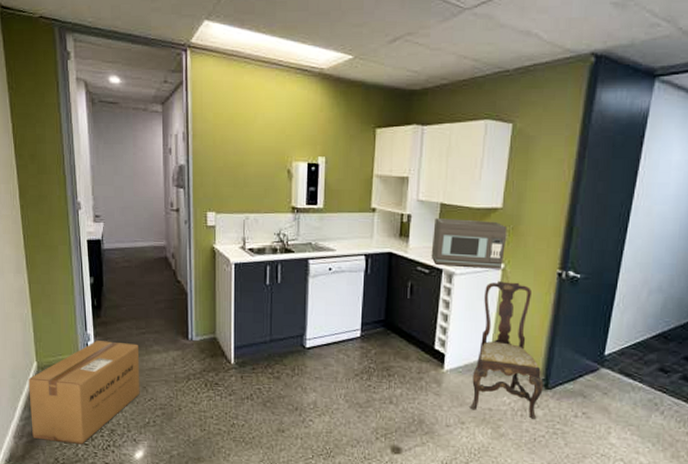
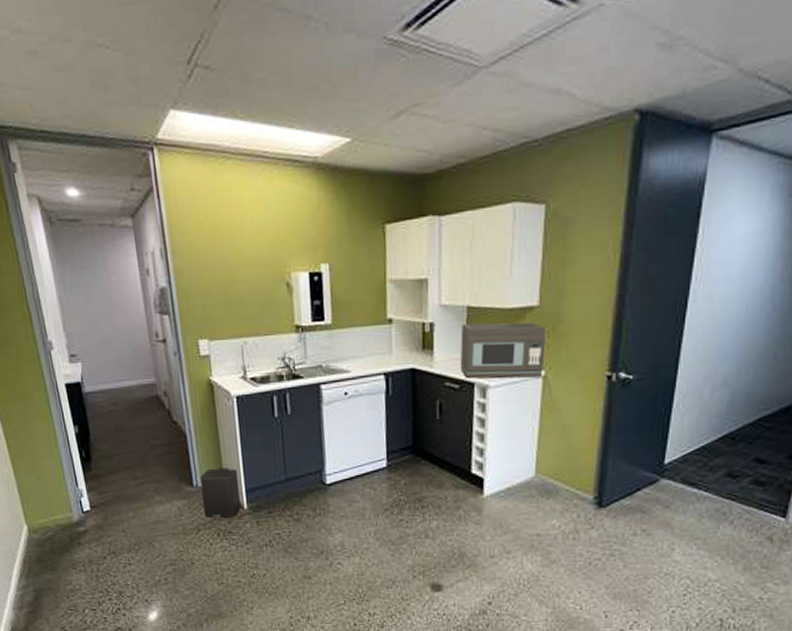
box: present [28,340,140,444] -> none [20,495,147,610]
pedal bin: none [195,325,229,370] -> present [199,467,241,518]
dining chair: present [470,280,543,419] -> none [515,390,596,541]

